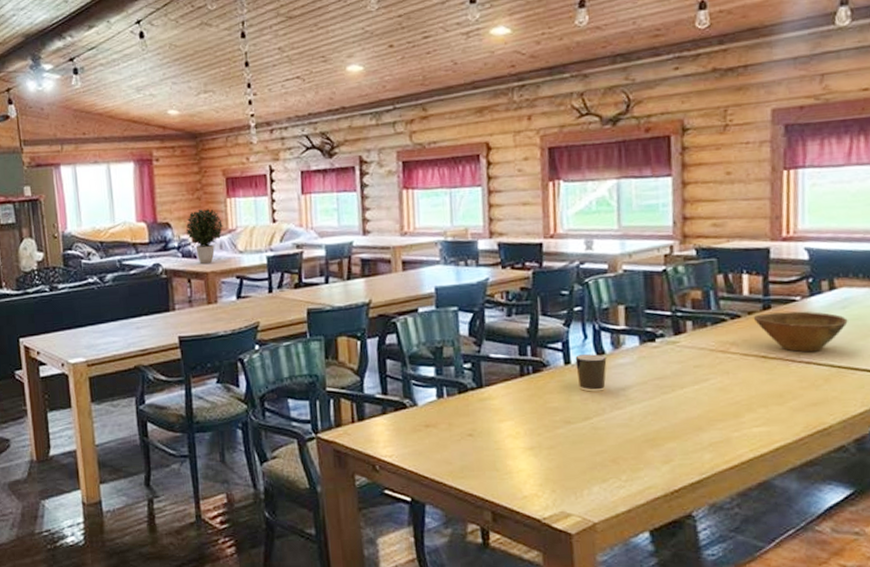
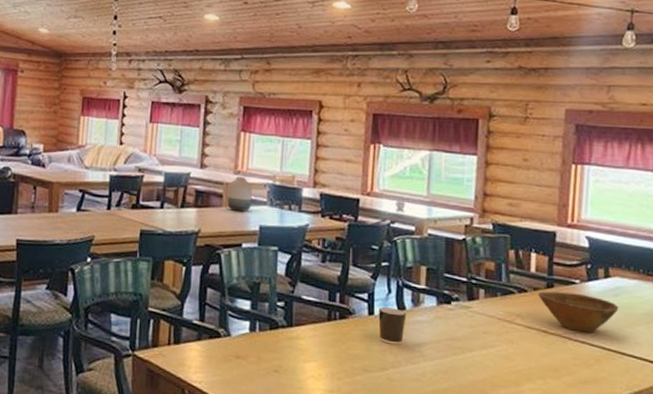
potted plant: present [186,209,224,264] -> none [39,123,75,174]
vase: none [395,238,424,275] -> present [227,177,253,212]

